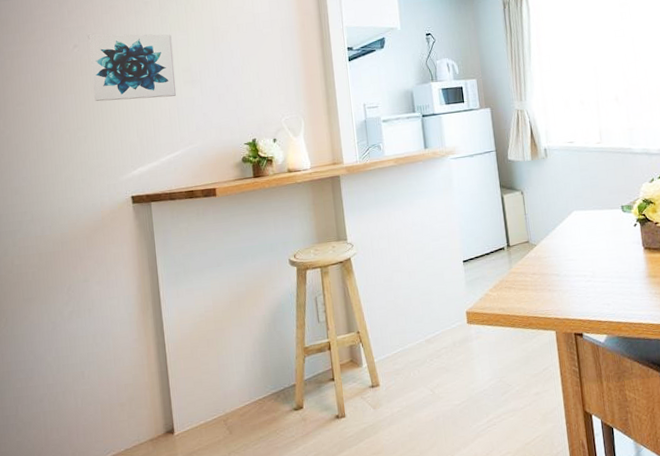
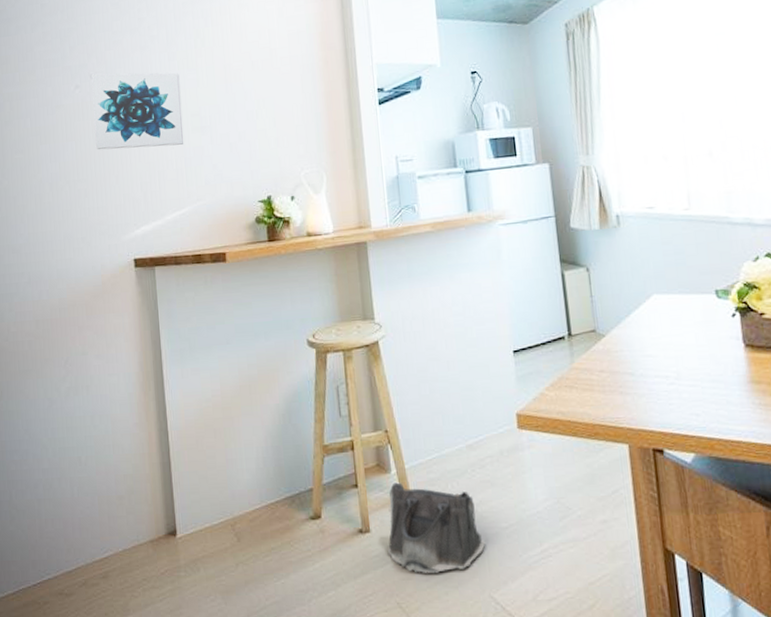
saddlebag: none [360,374,442,447] -> present [387,482,486,574]

